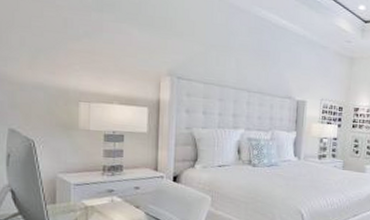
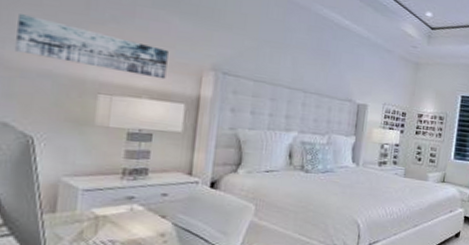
wall art: none [13,35,131,86] -> present [14,13,169,79]

